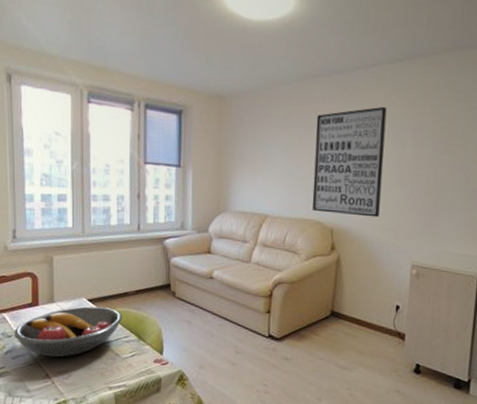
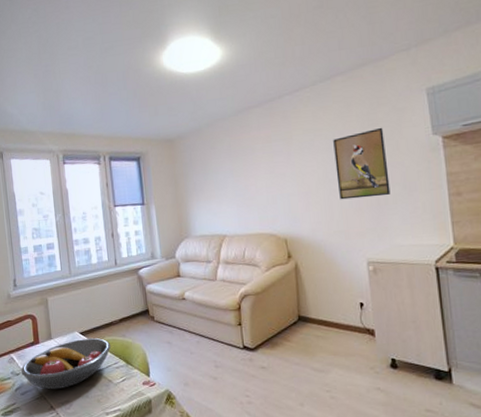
wall art: present [311,106,387,218] -> none [255,123,328,225]
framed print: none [396,124,456,199] -> present [333,127,391,200]

